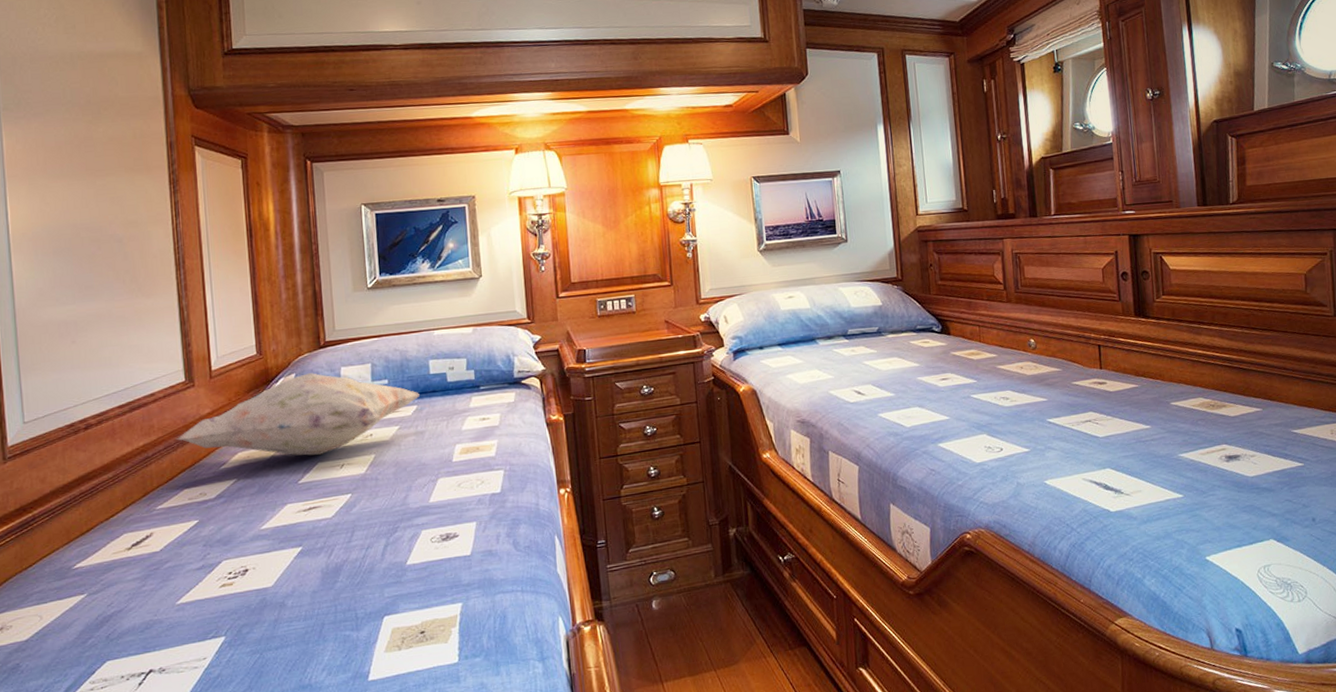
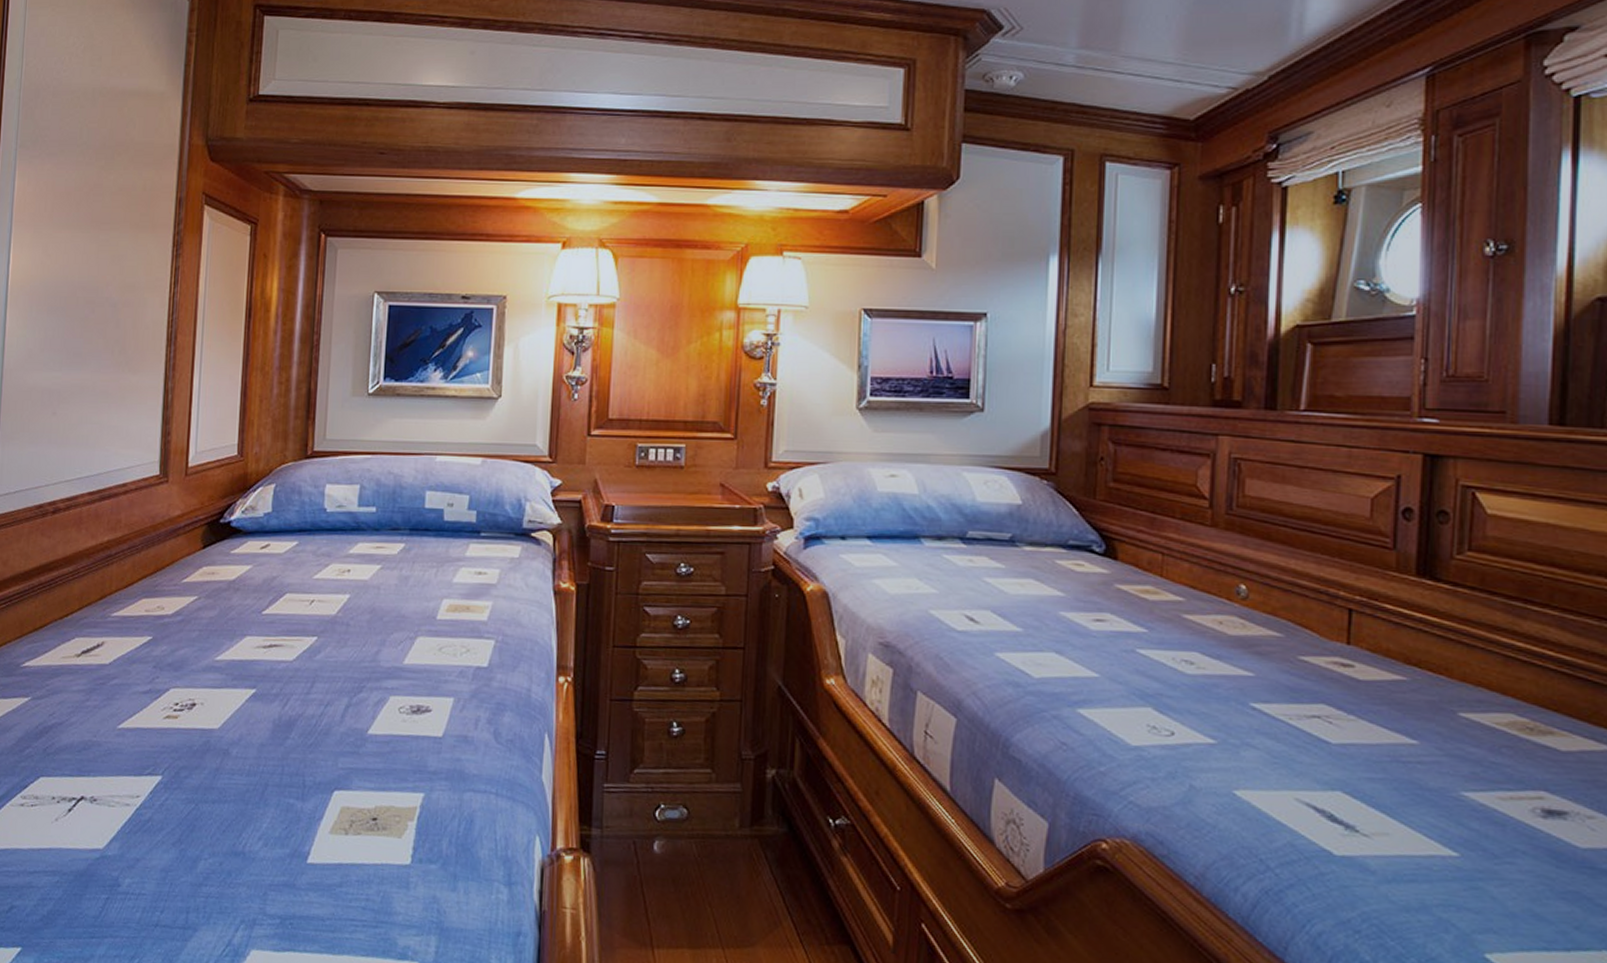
decorative pillow: present [176,373,420,456] -> none [141,486,410,585]

